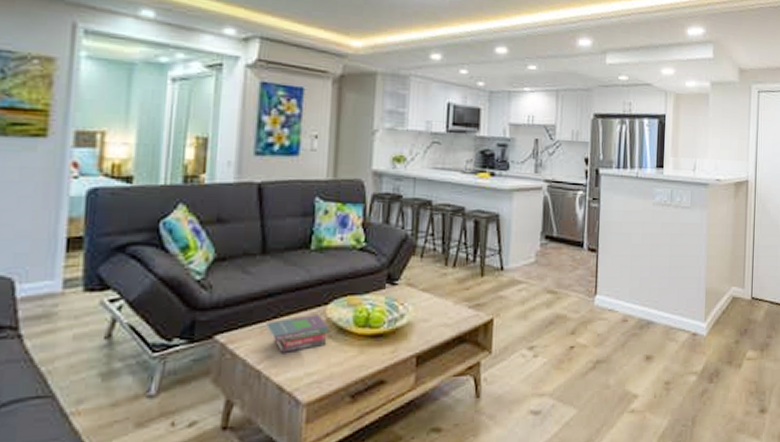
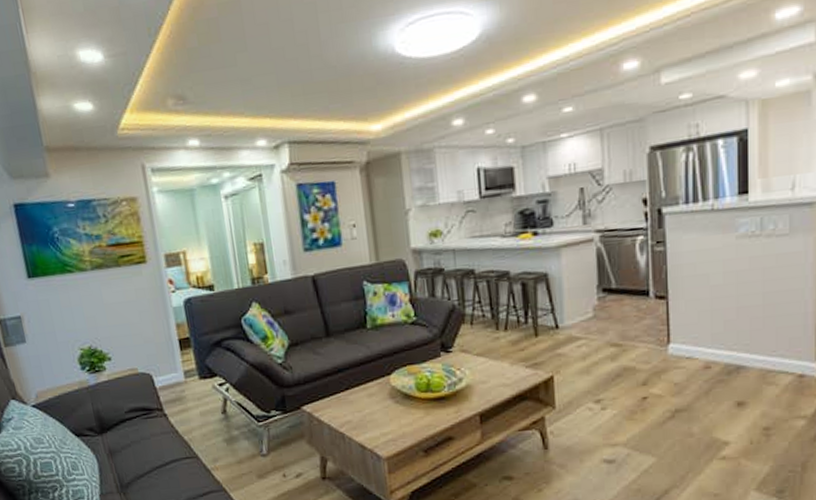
books: present [266,314,329,353] -> none [341,384,396,418]

